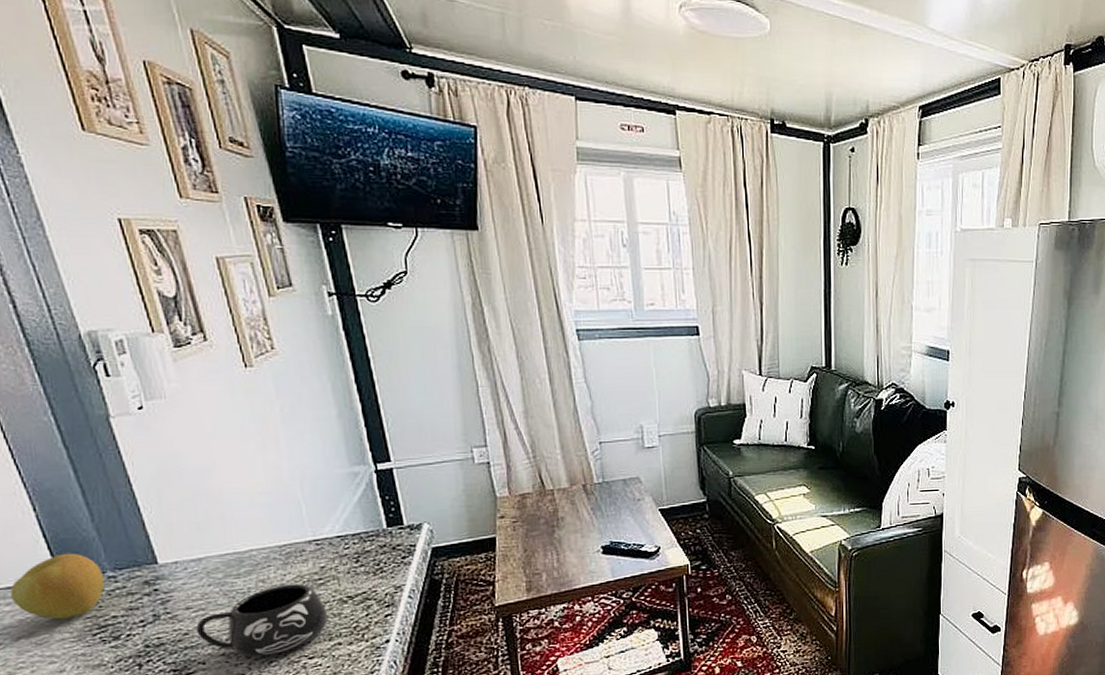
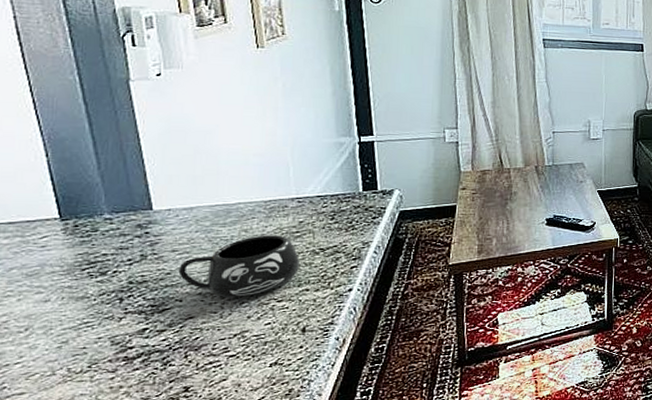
apple: present [10,553,105,619] -> none [10,195,102,254]

